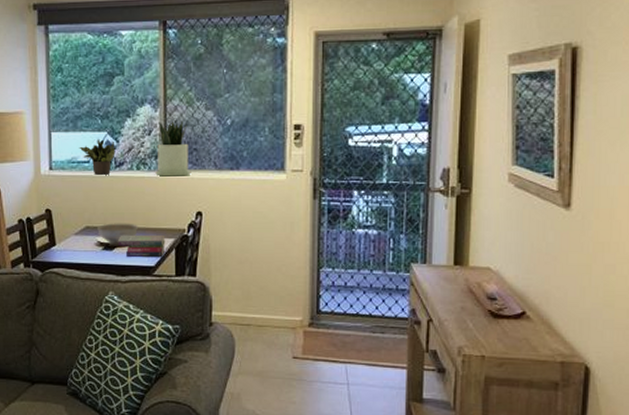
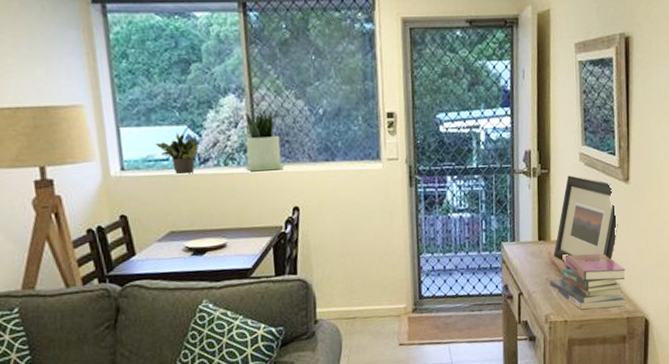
decorative bowl: present [97,223,139,246] -> none [184,224,232,251]
books: present [118,234,166,258] -> none [209,233,262,260]
books: none [464,283,561,348] -> present [549,253,626,310]
picture frame: none [472,197,554,294] -> present [554,175,618,263]

